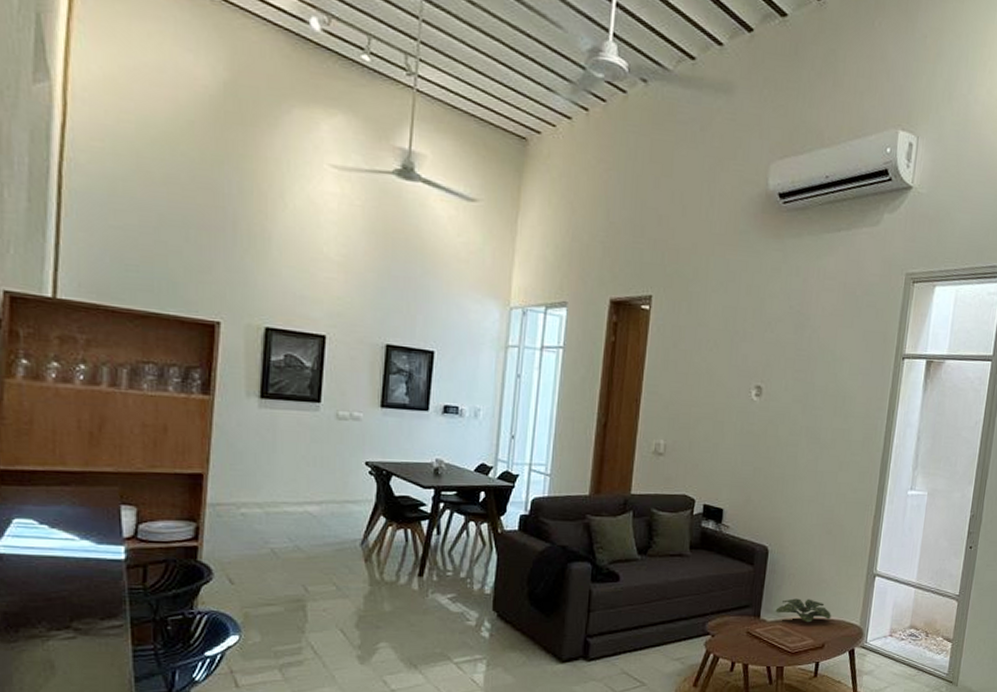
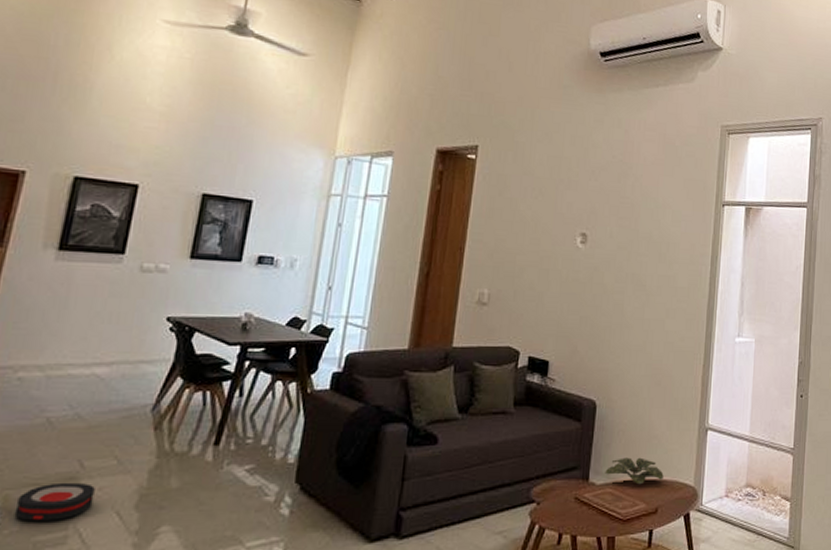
robot vacuum: none [255,603,320,635] -> present [14,482,95,521]

